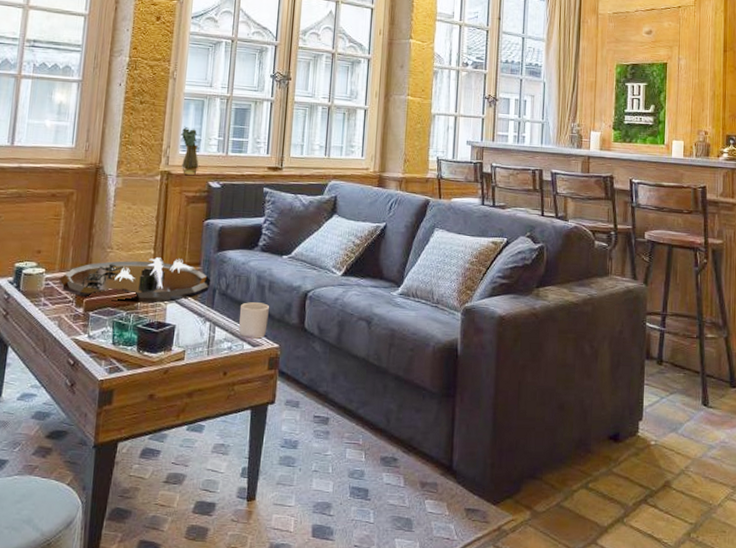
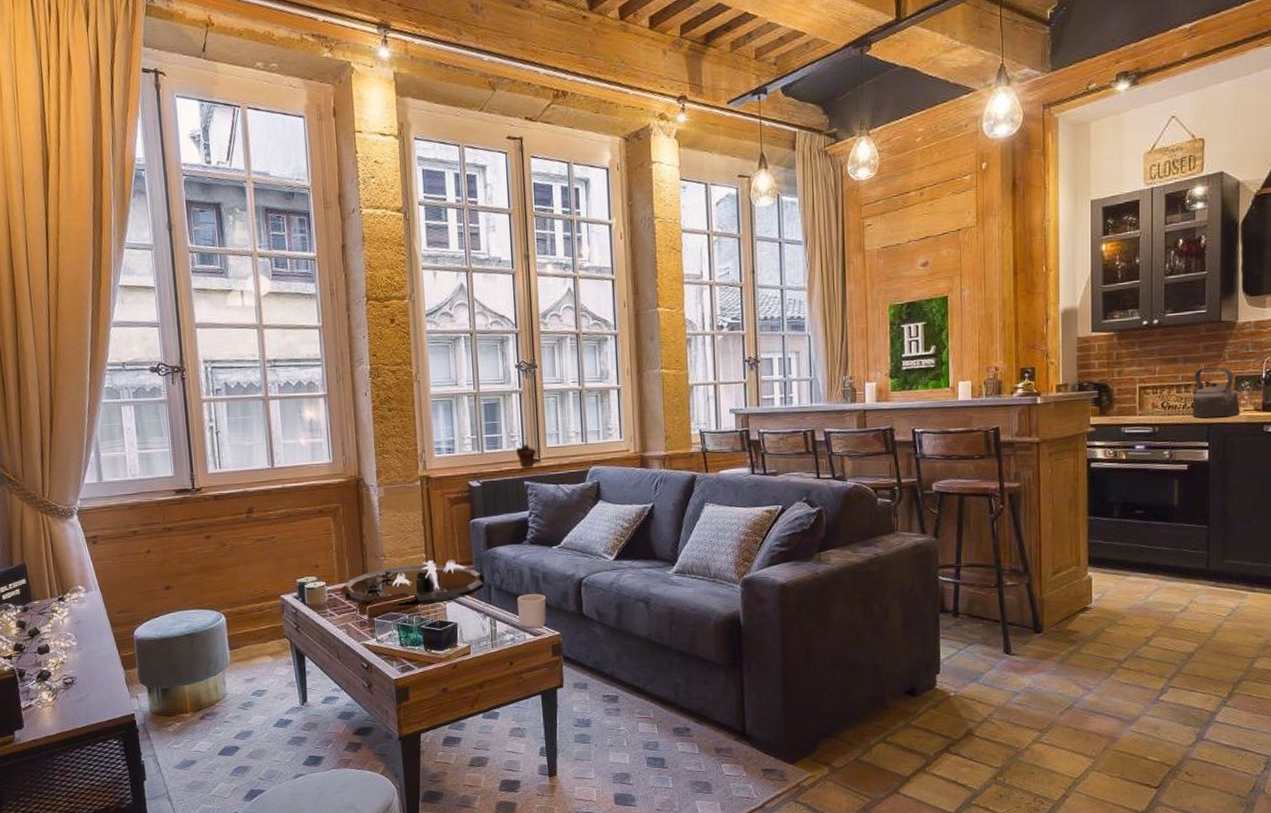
vase: present [181,126,199,175] -> none [434,428,457,477]
succulent plant: none [260,144,279,176] -> present [516,436,536,469]

